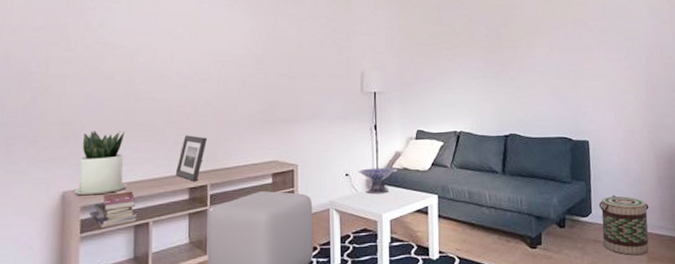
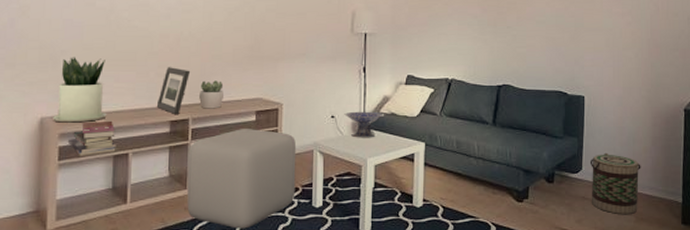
succulent plant: none [217,146,240,174] -> present [199,80,224,109]

